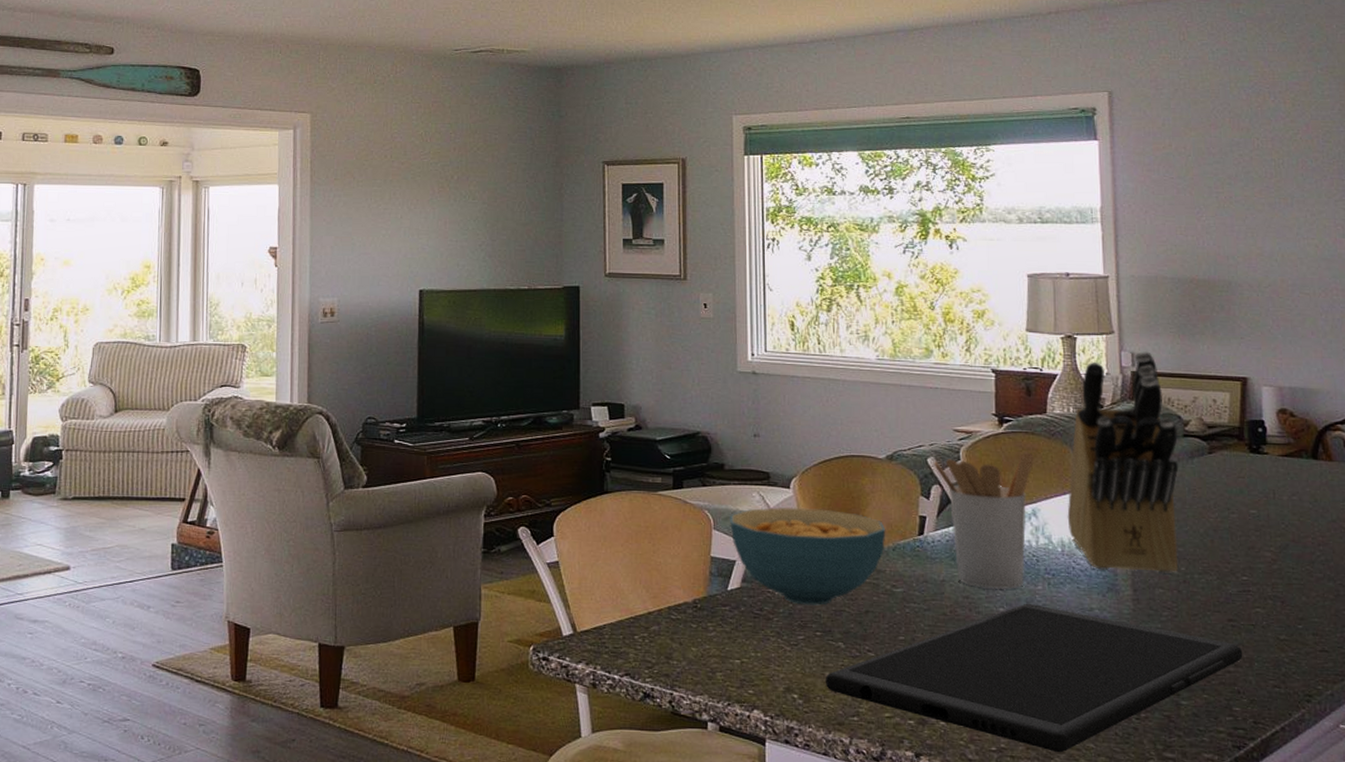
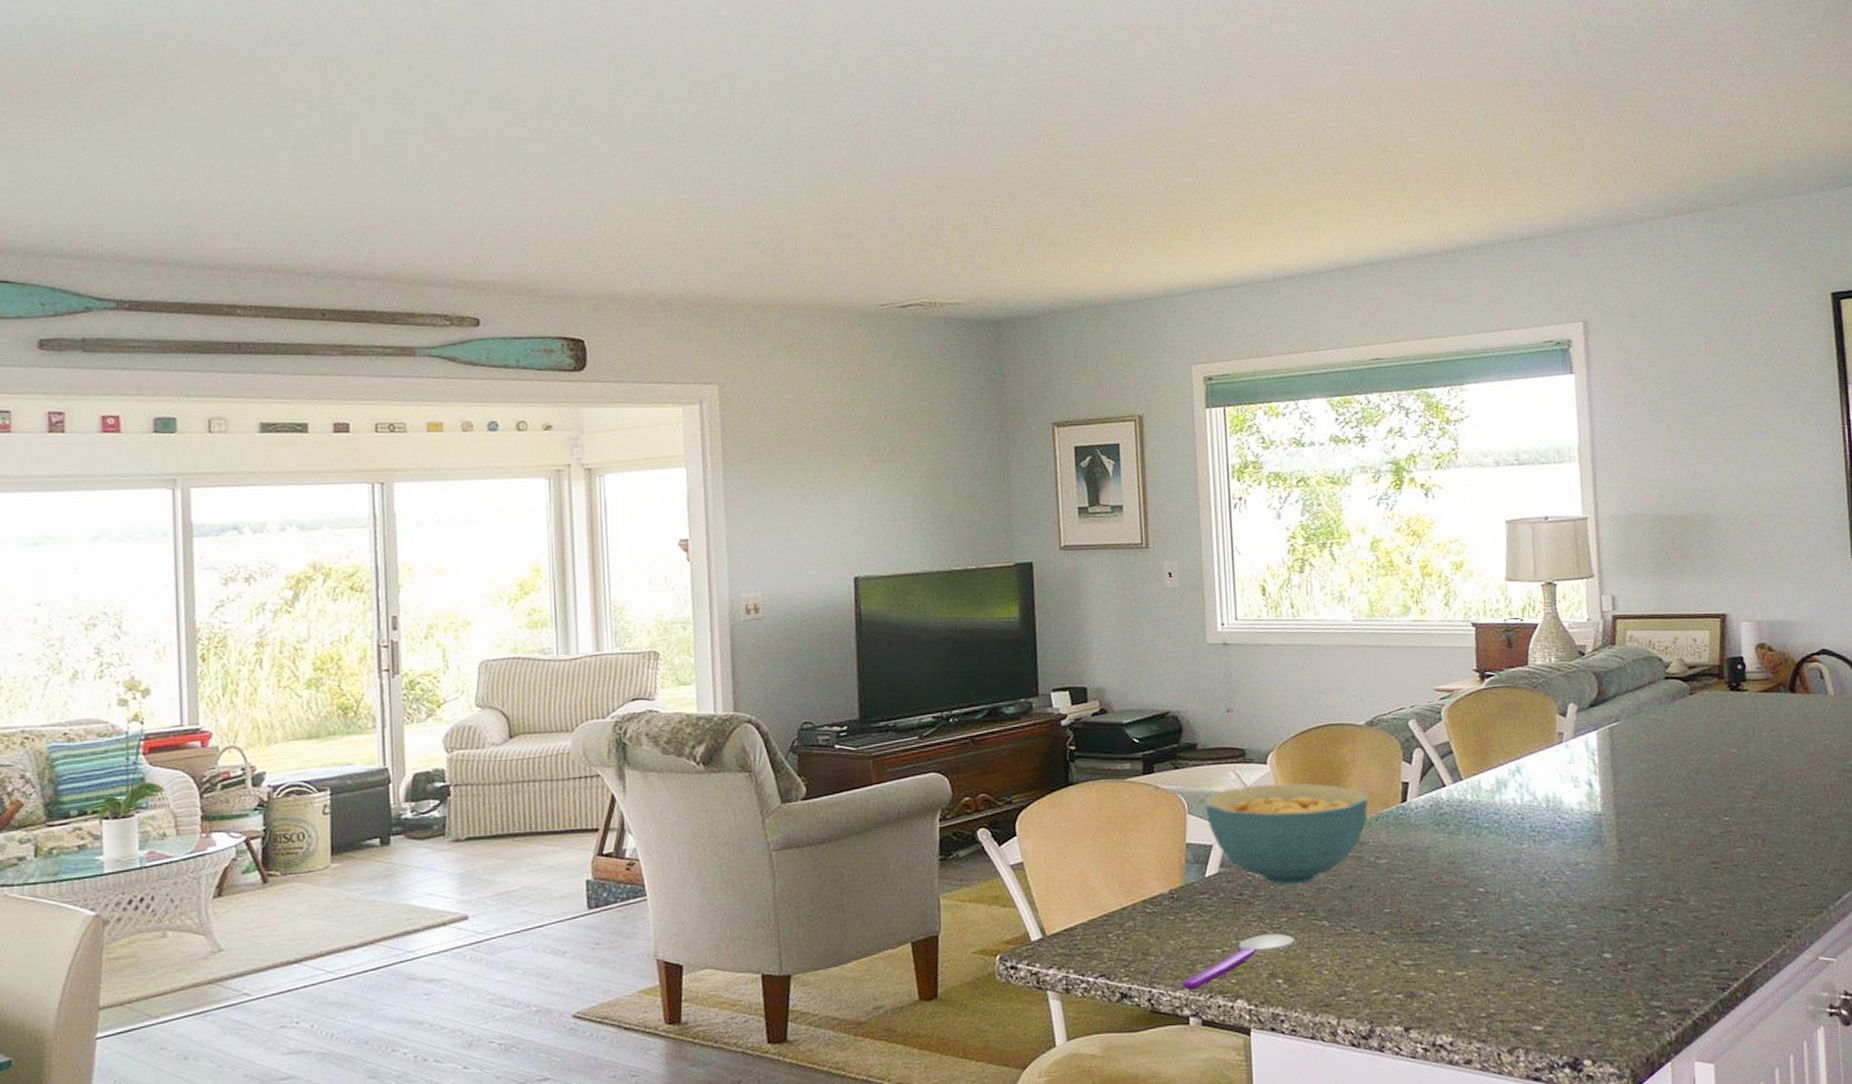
spoon: none [703,650,812,695] -> present [1183,933,1296,989]
cutting board: present [826,603,1243,753] -> none [1311,863,1726,1013]
utensil holder: present [933,451,1034,590] -> none [1414,706,1517,853]
knife block: present [1067,350,1179,574] -> none [1551,592,1661,823]

